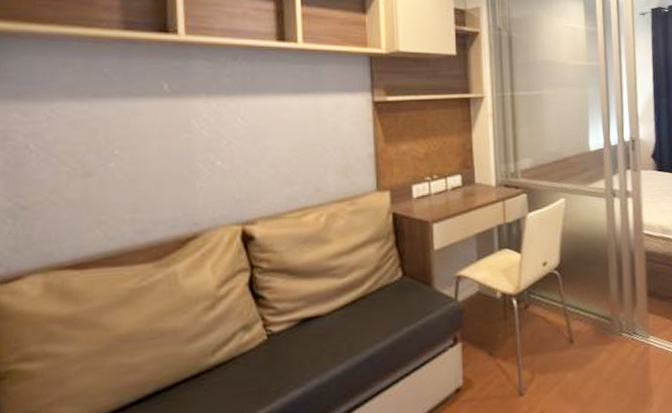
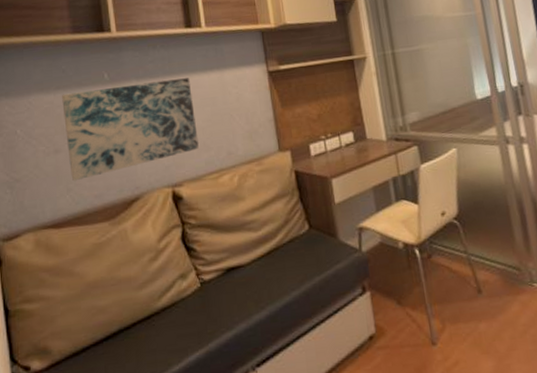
wall art: none [100,99,281,213] -> present [62,78,199,182]

